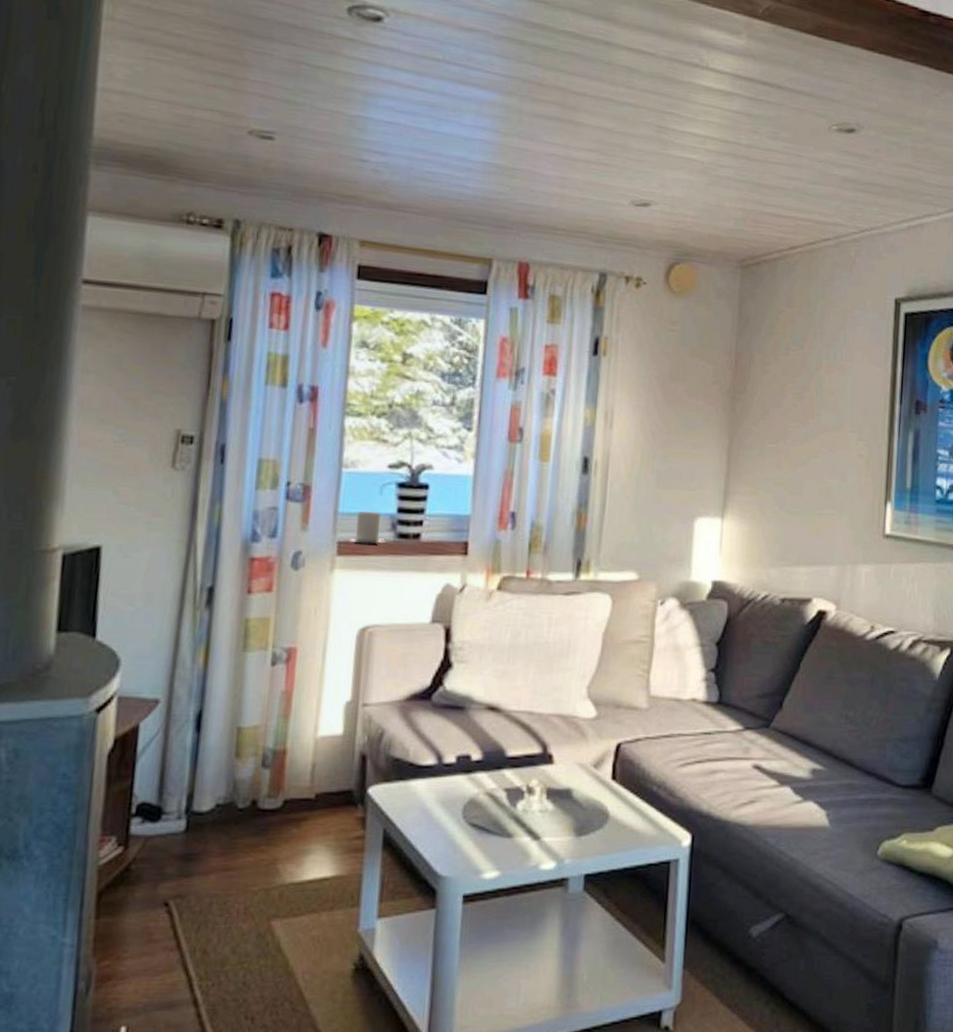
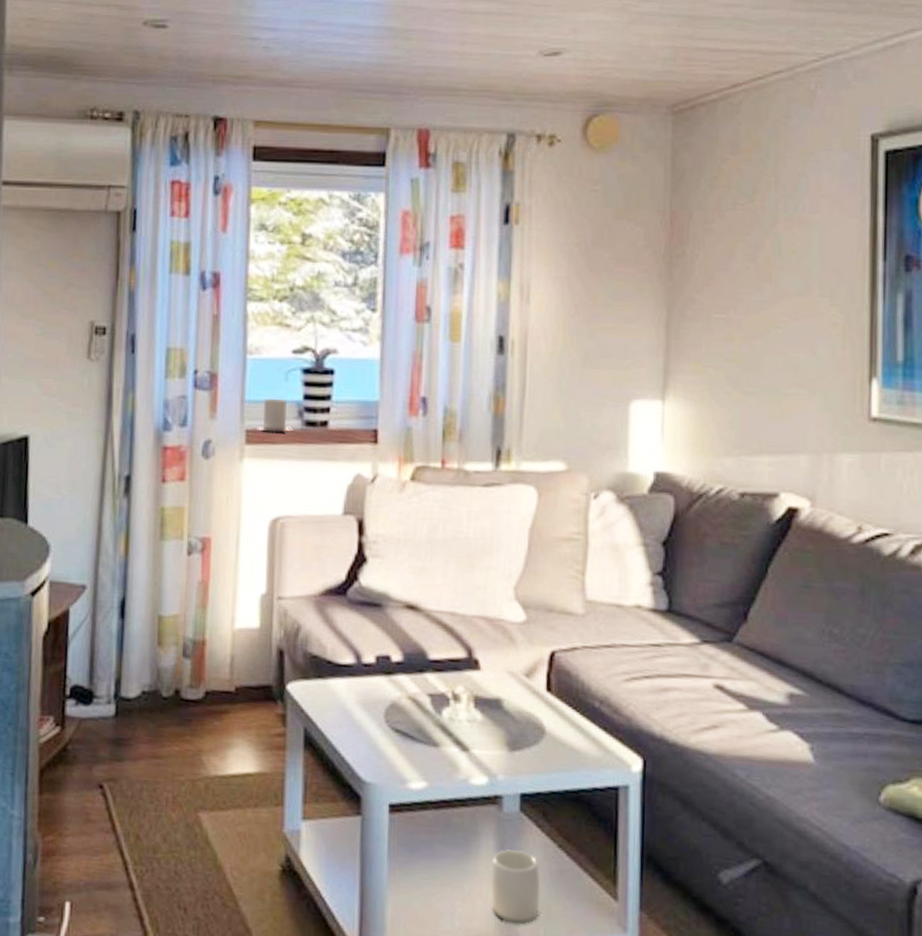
mug: none [554,927,599,993] -> present [490,849,541,924]

